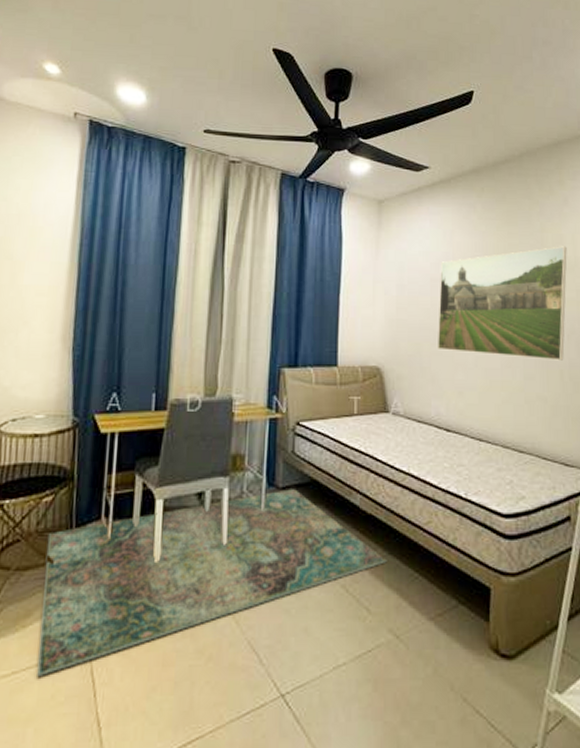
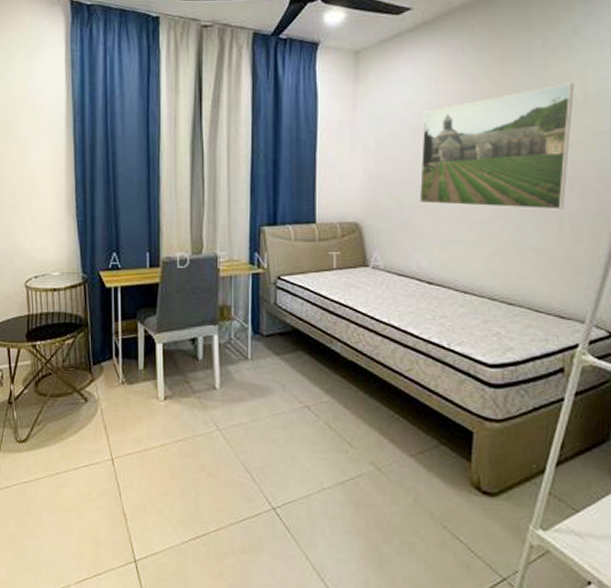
rug: present [37,489,387,676] -> none [72,337,368,478]

